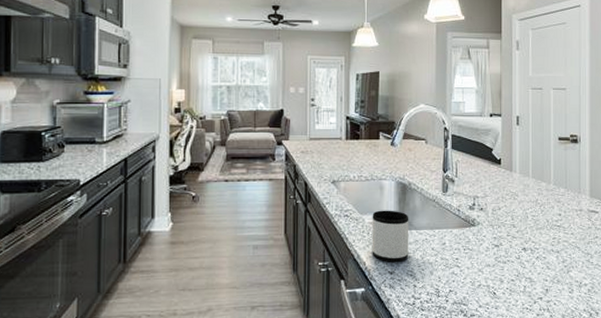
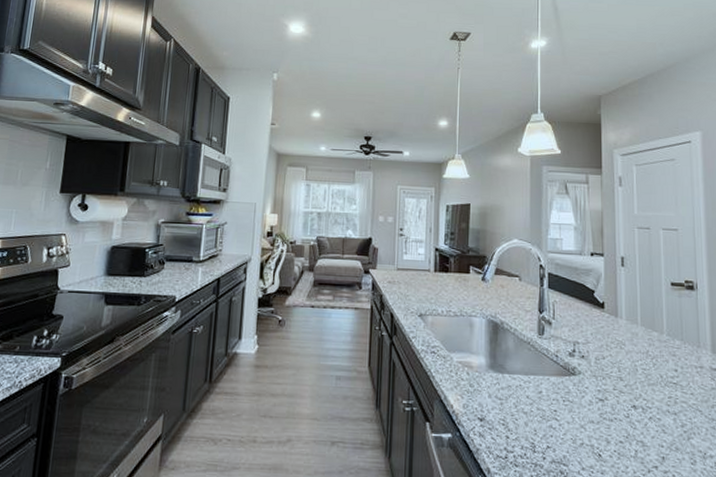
mug: present [372,210,409,262] -> none [460,349,501,408]

